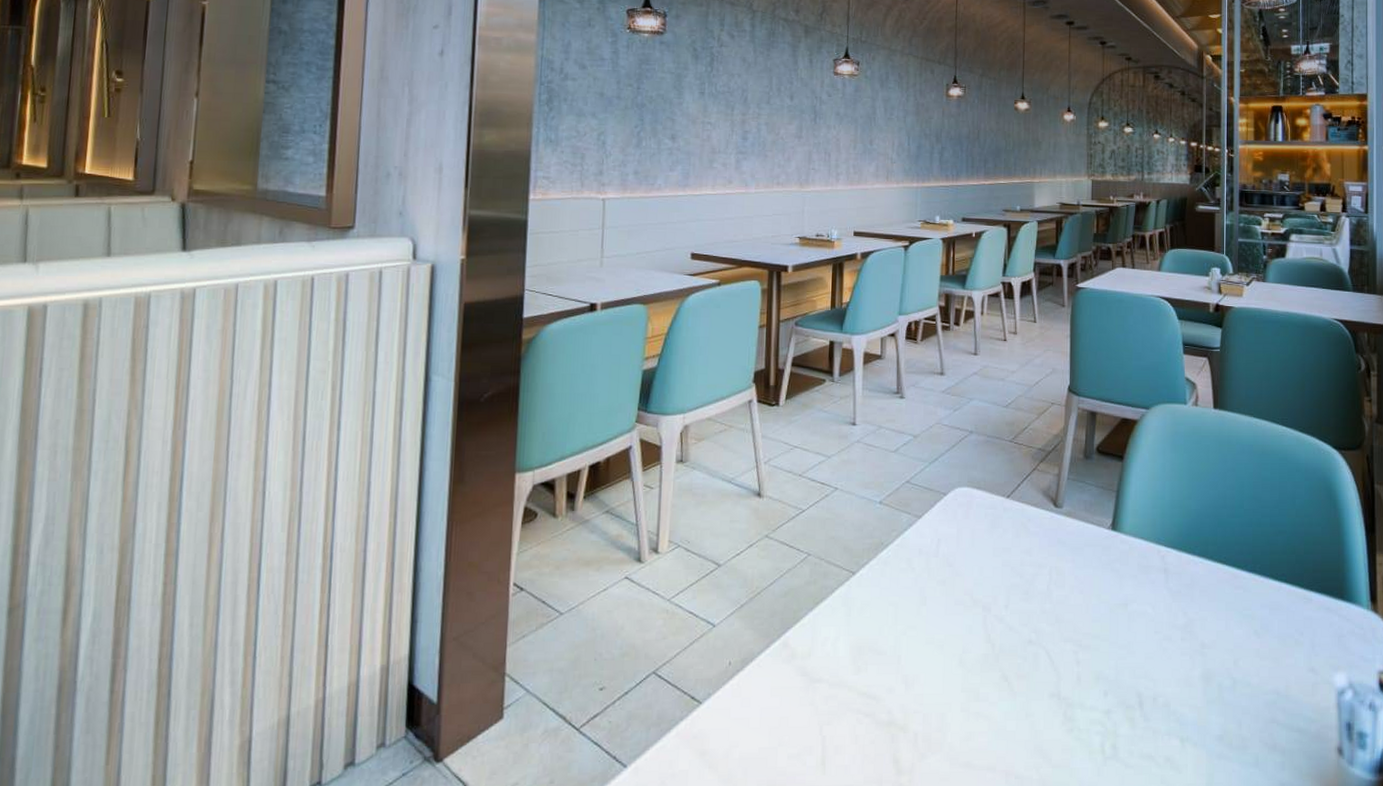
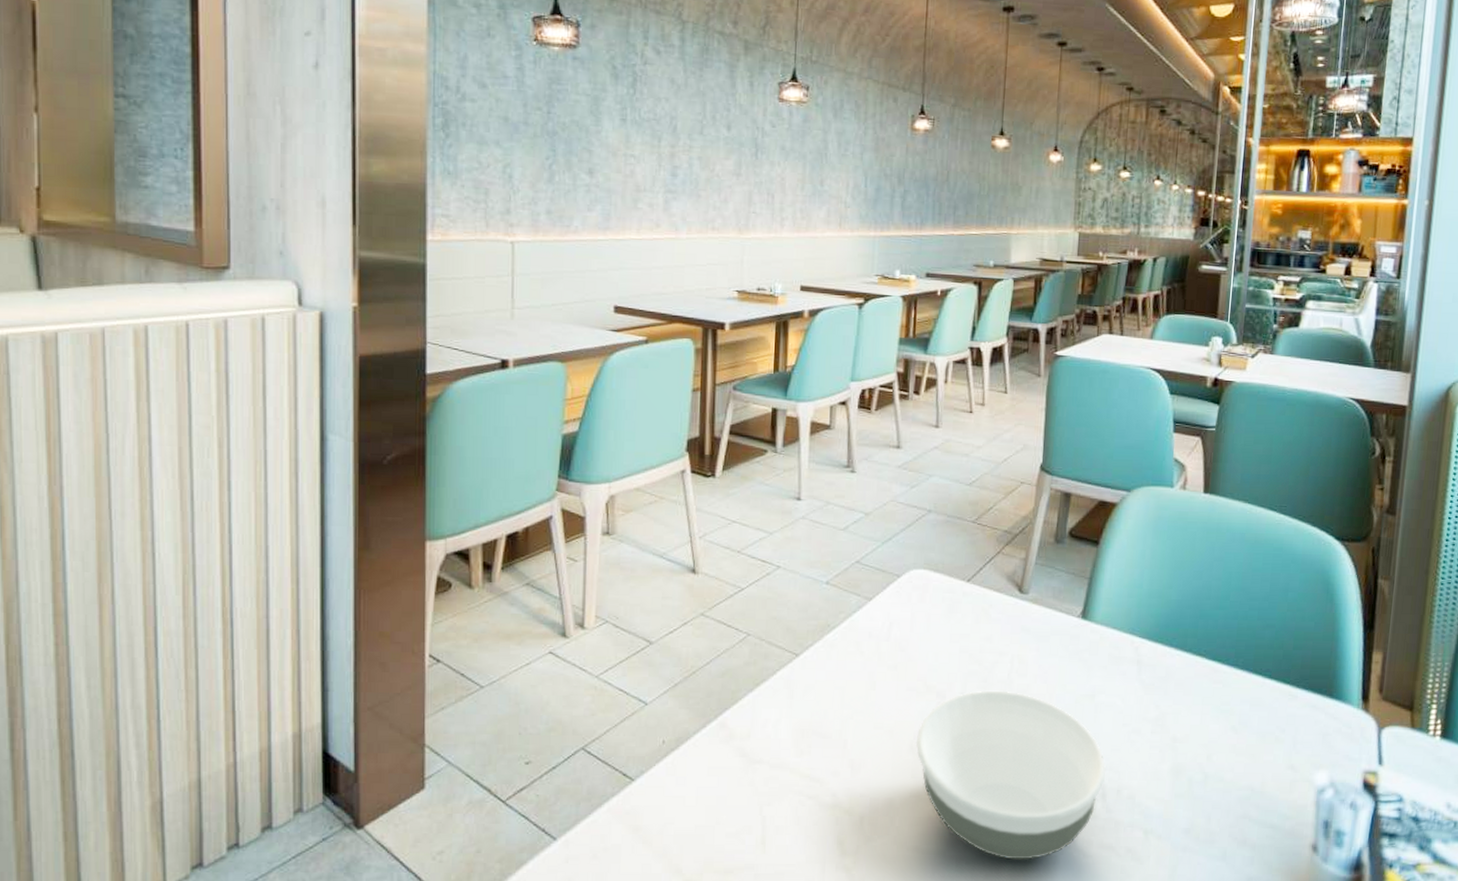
bowl: none [964,602,1142,773] -> present [915,690,1106,860]

